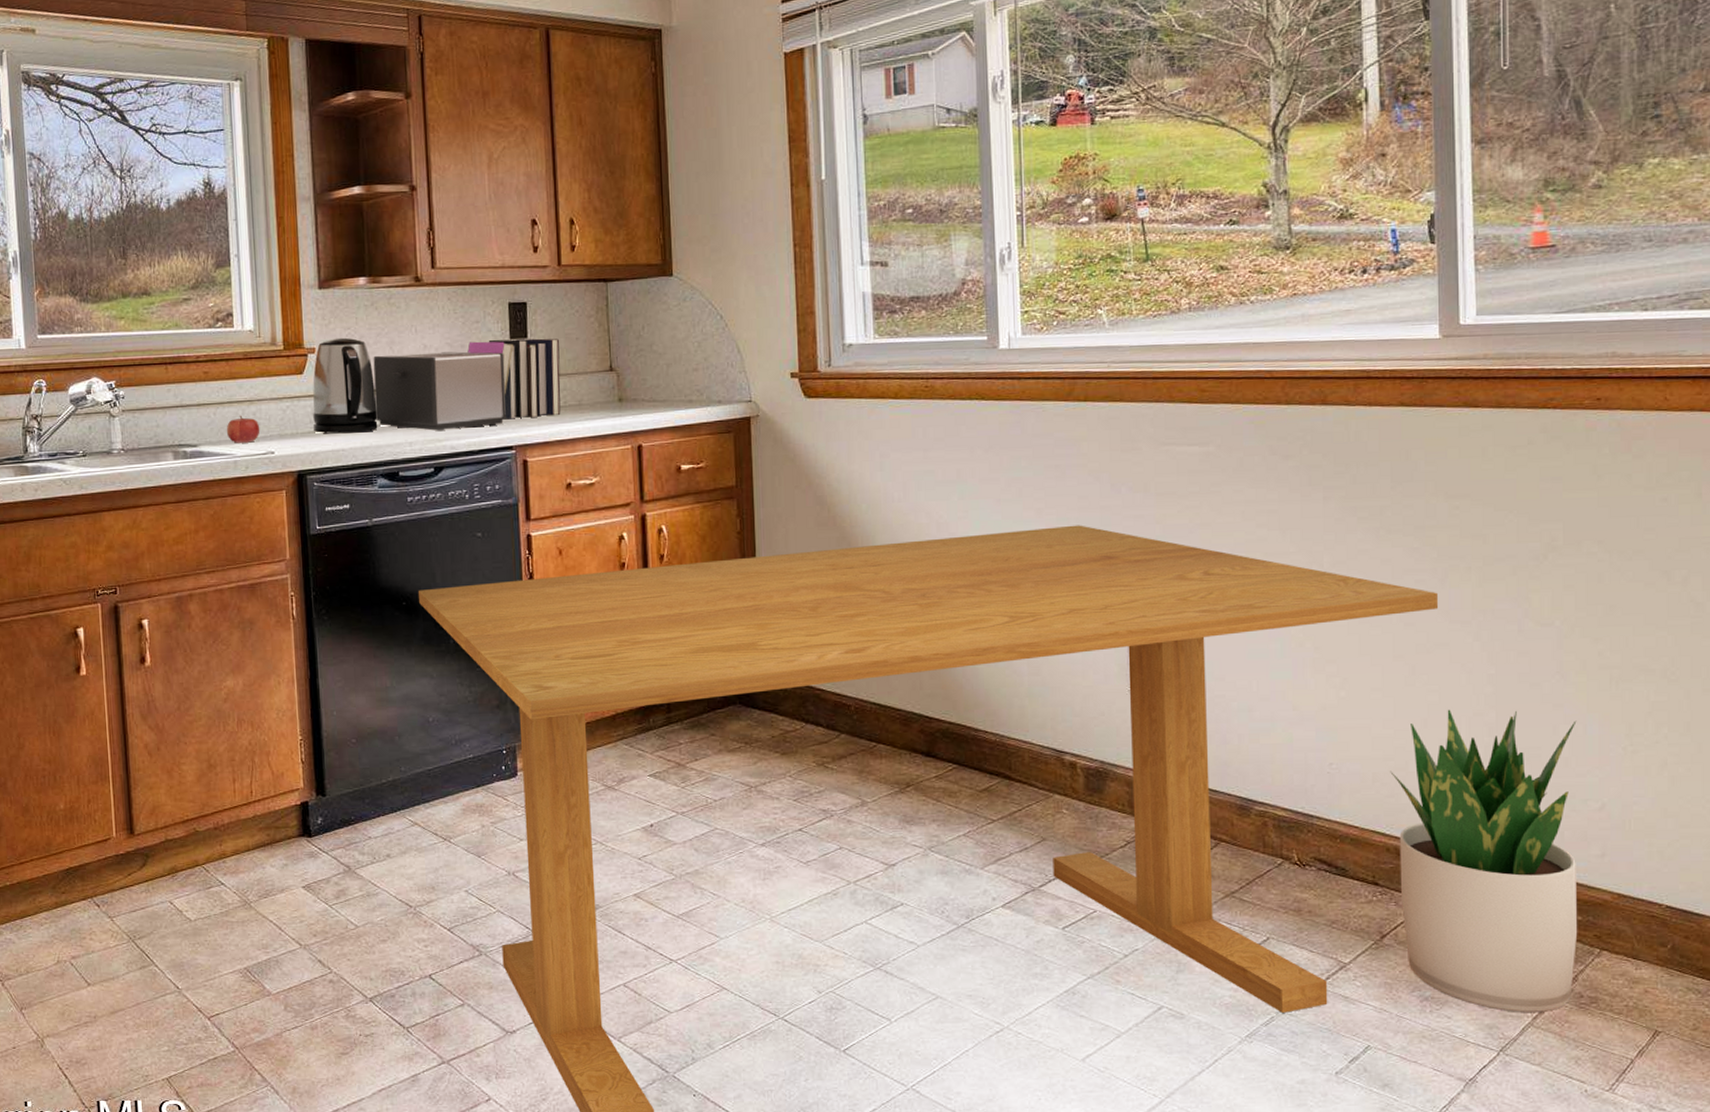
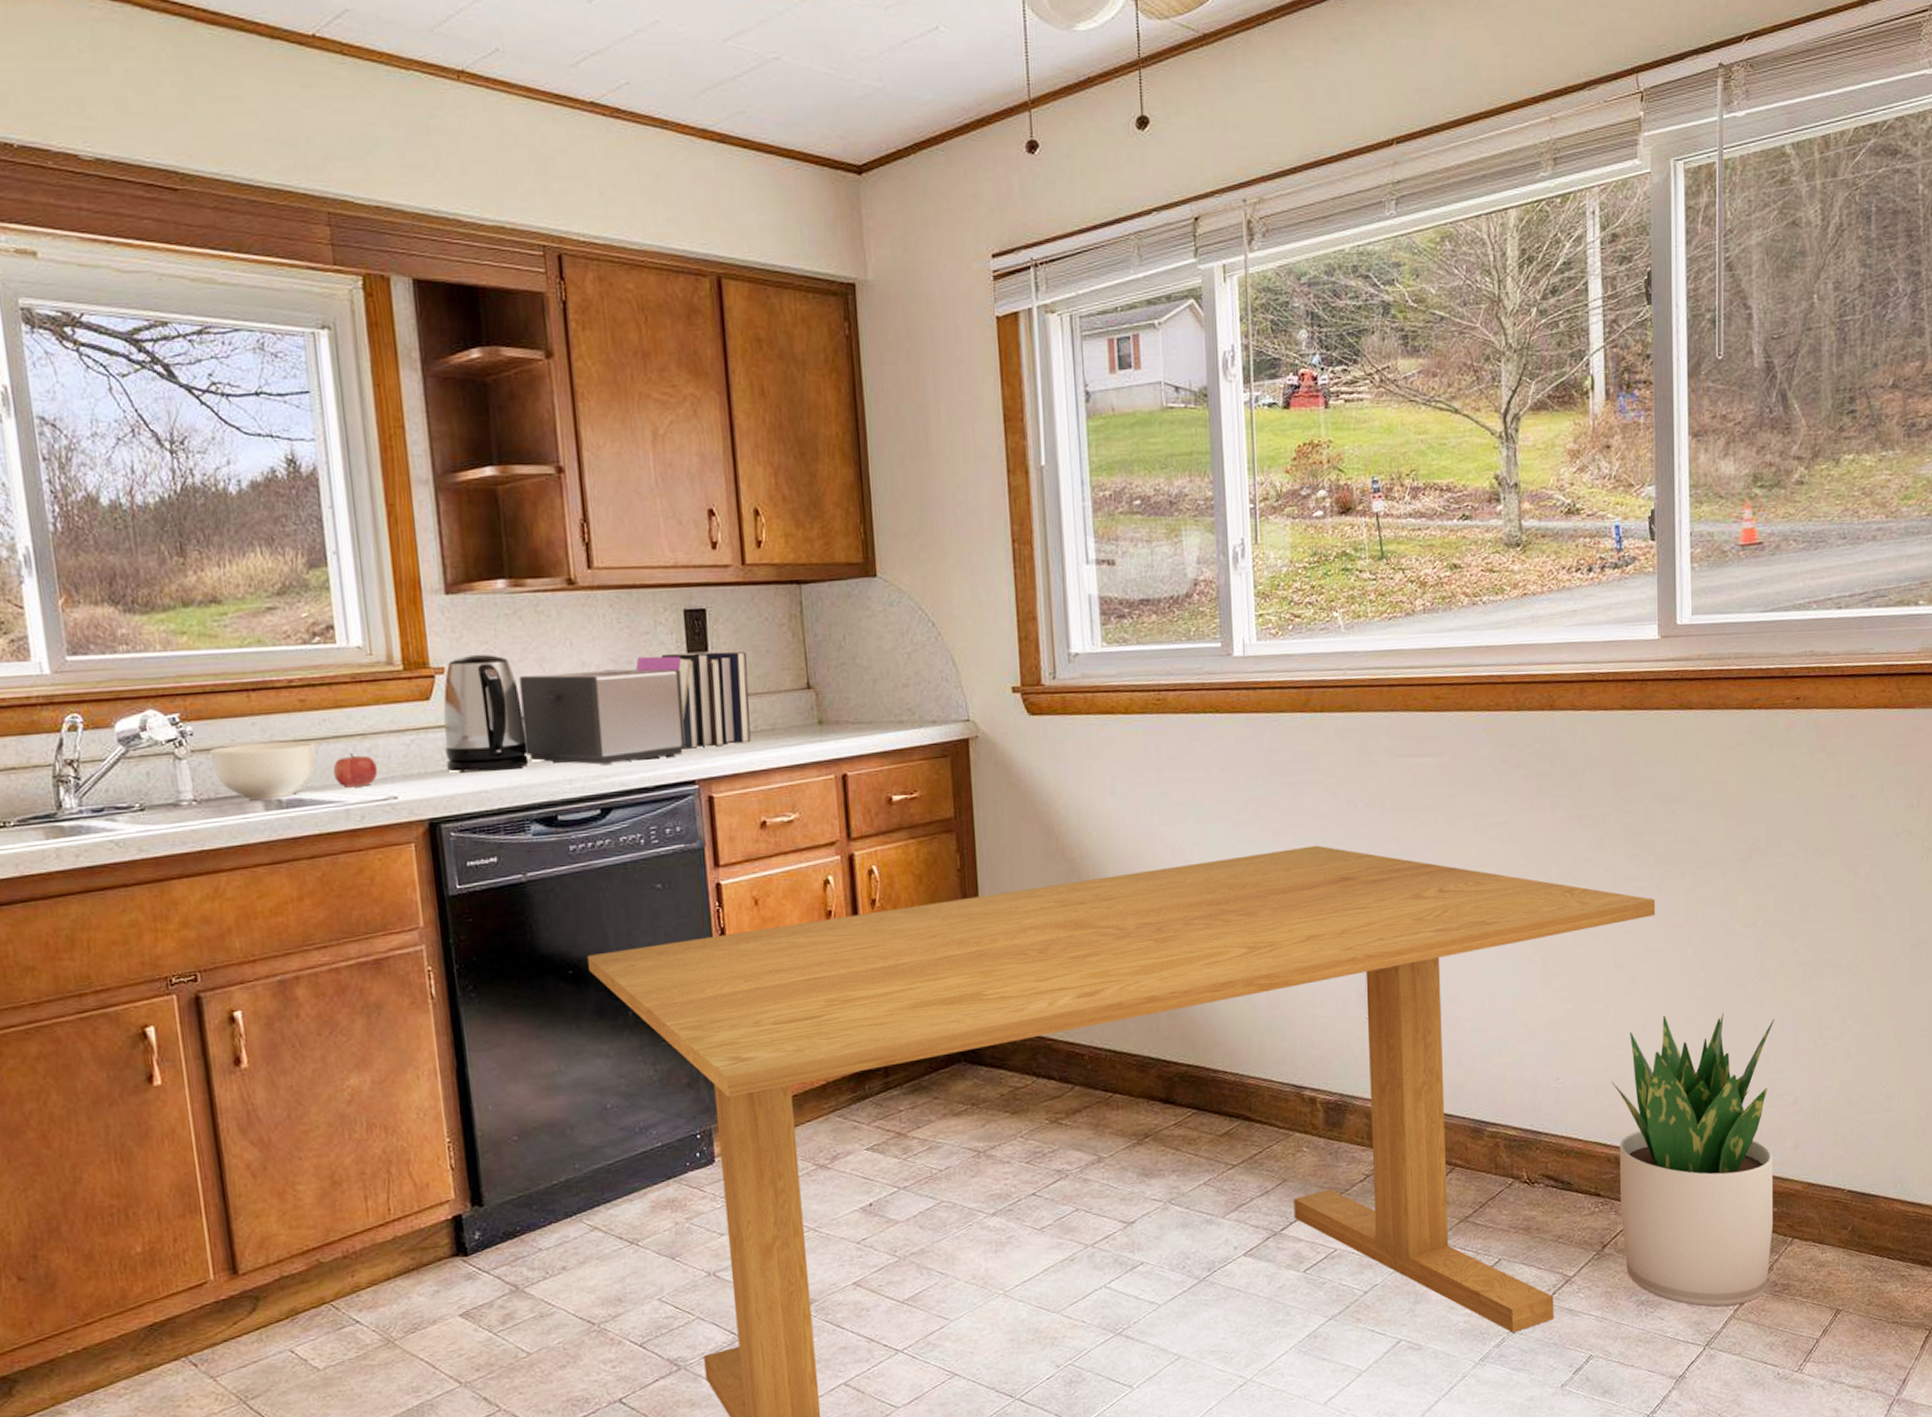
bowl: none [135,404,215,451] -> present [209,740,317,800]

